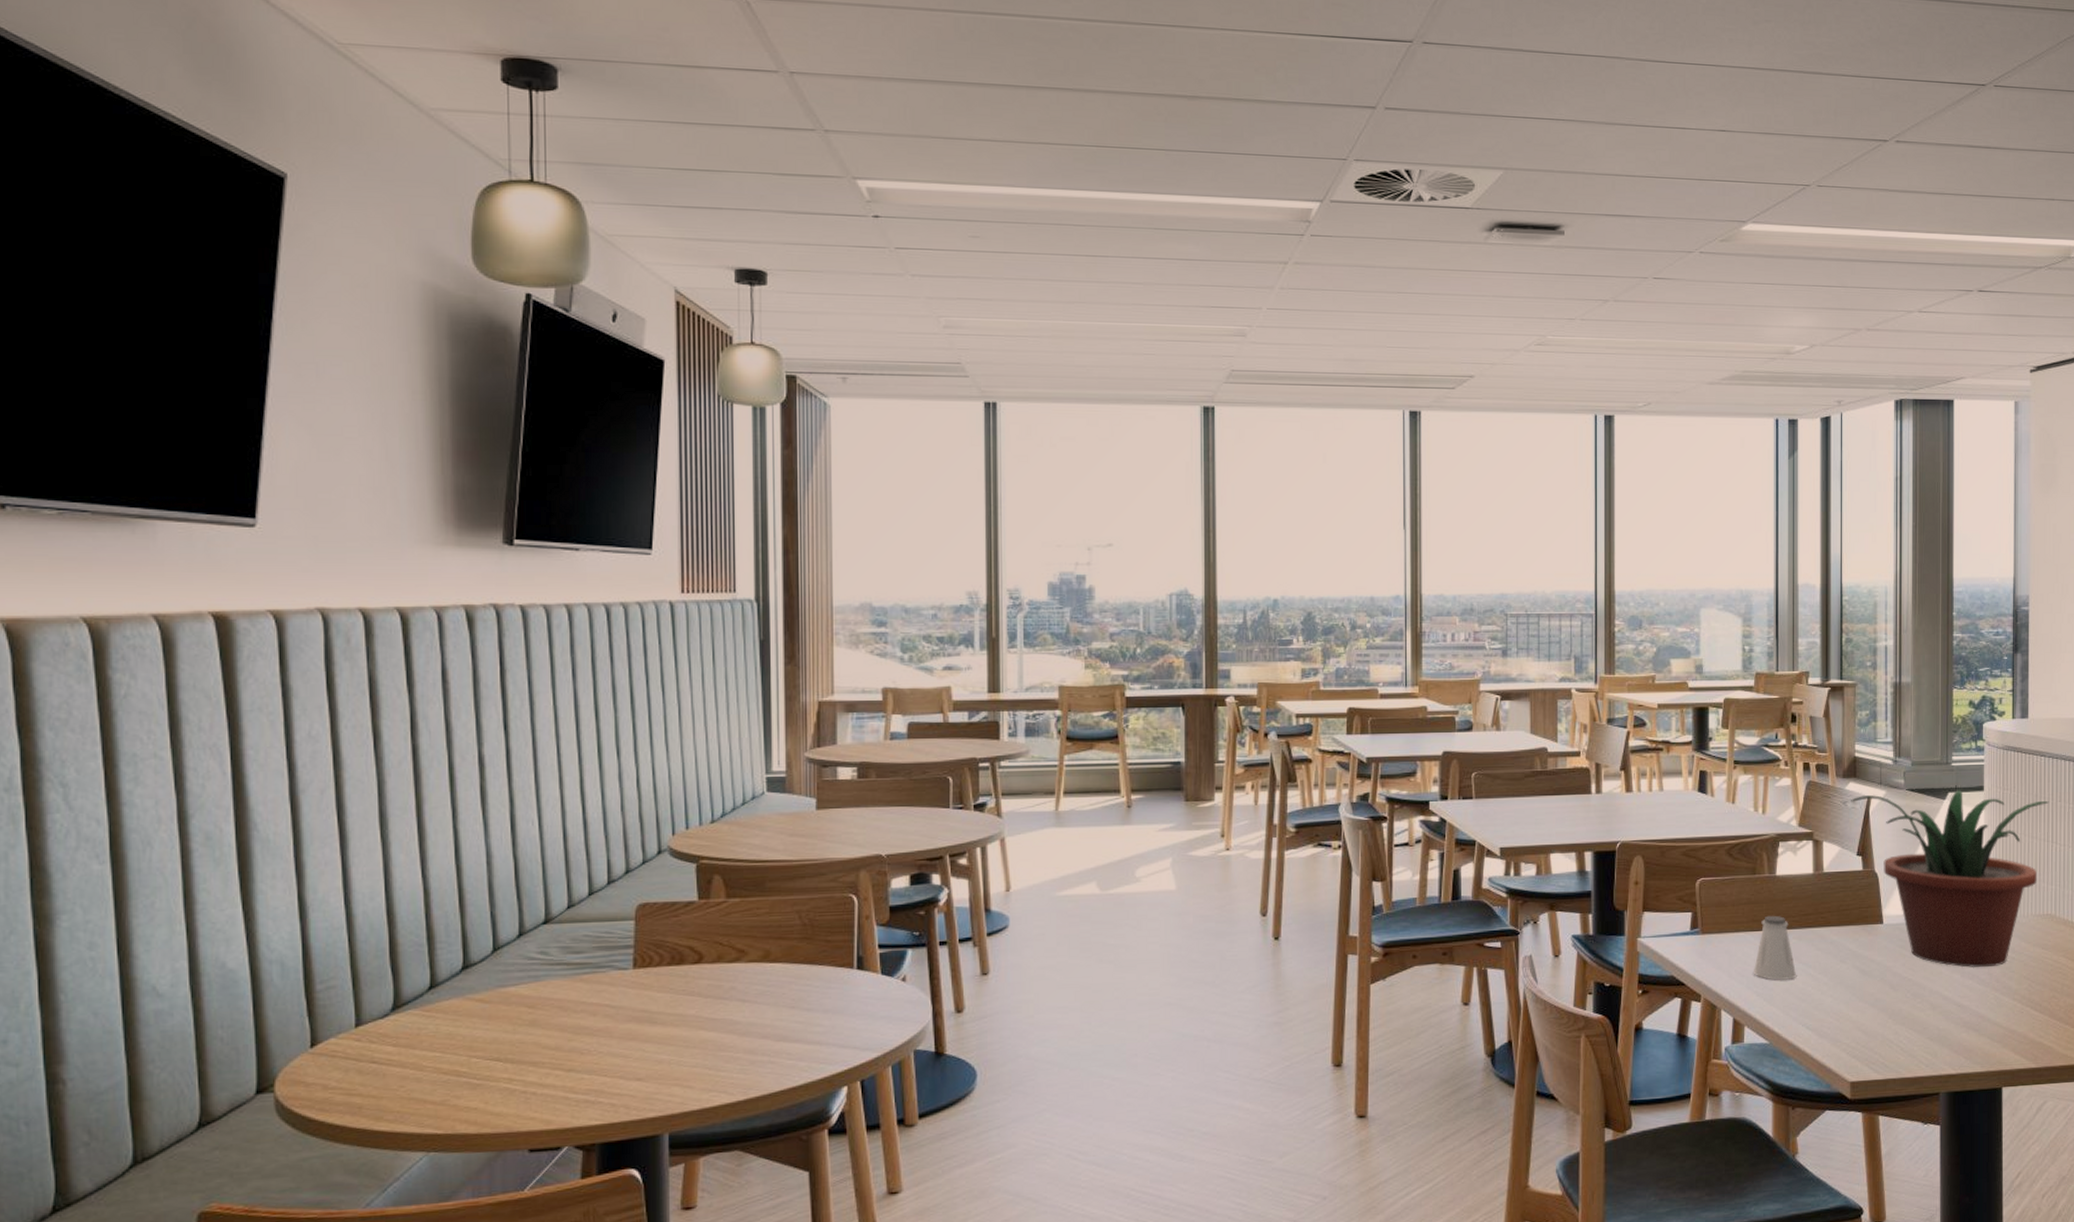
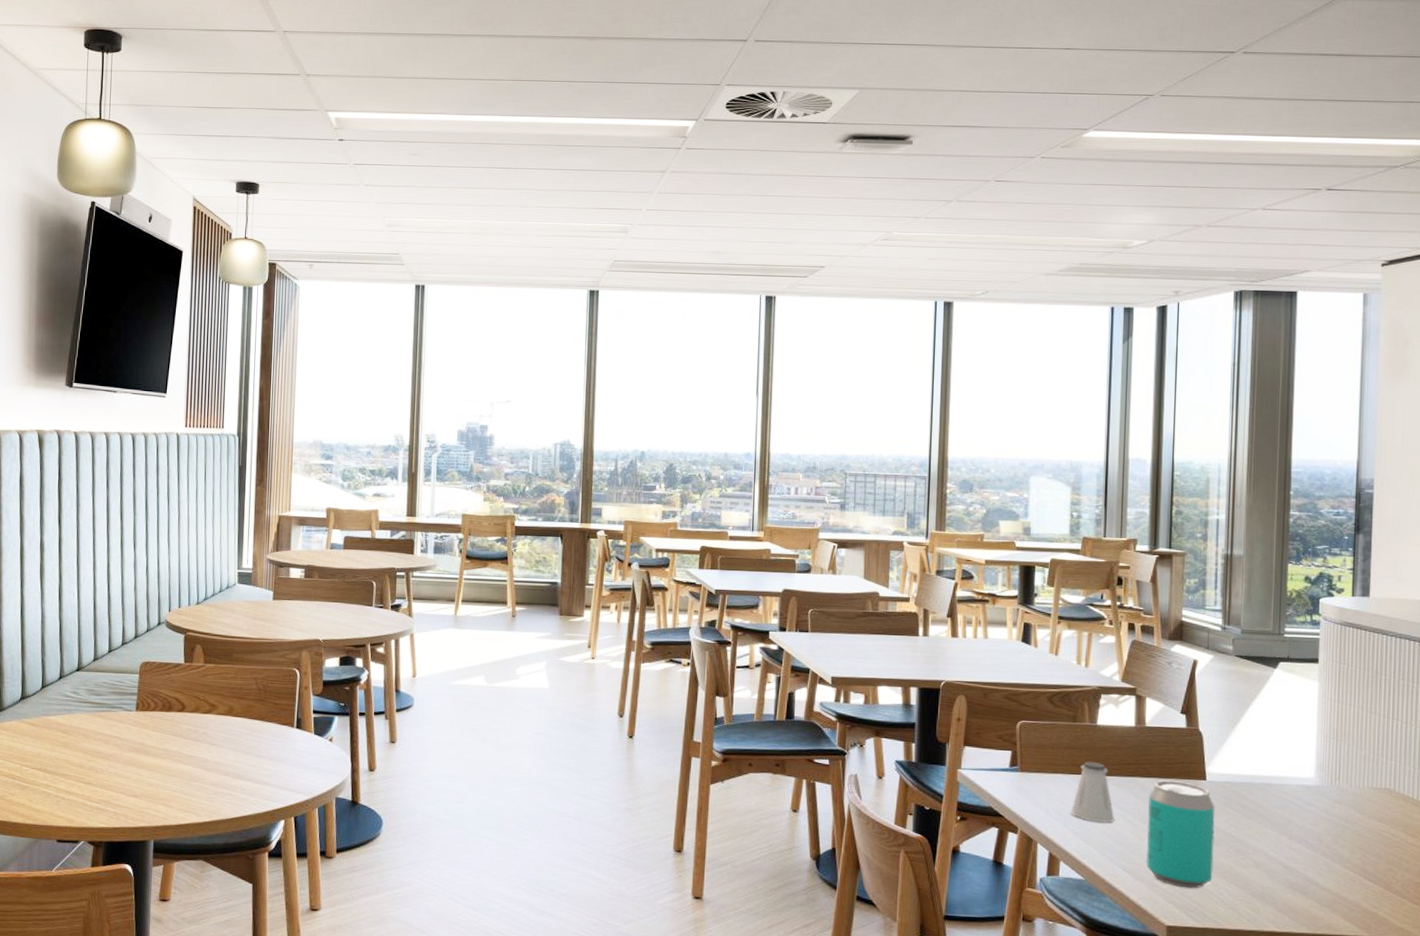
beverage can: none [1828,928,1893,1040] -> present [1145,780,1215,889]
potted plant: present [1851,790,2049,968] -> none [1176,658,1391,833]

